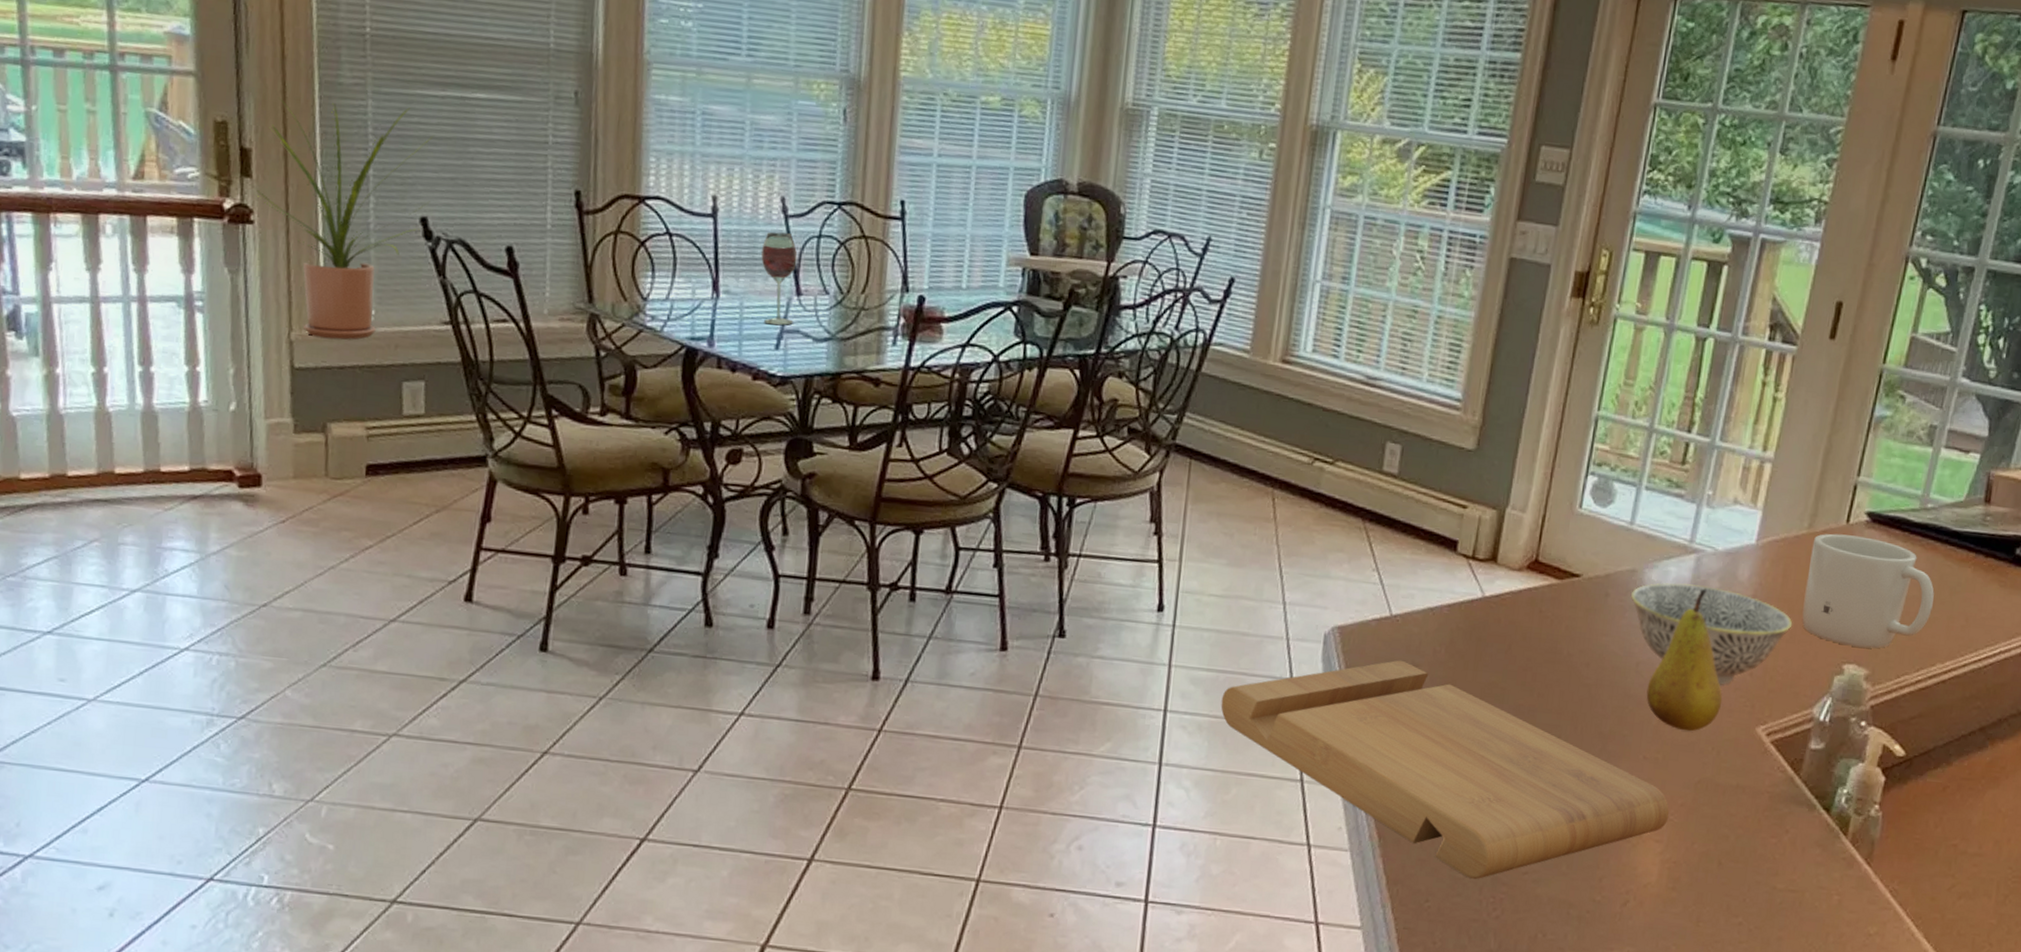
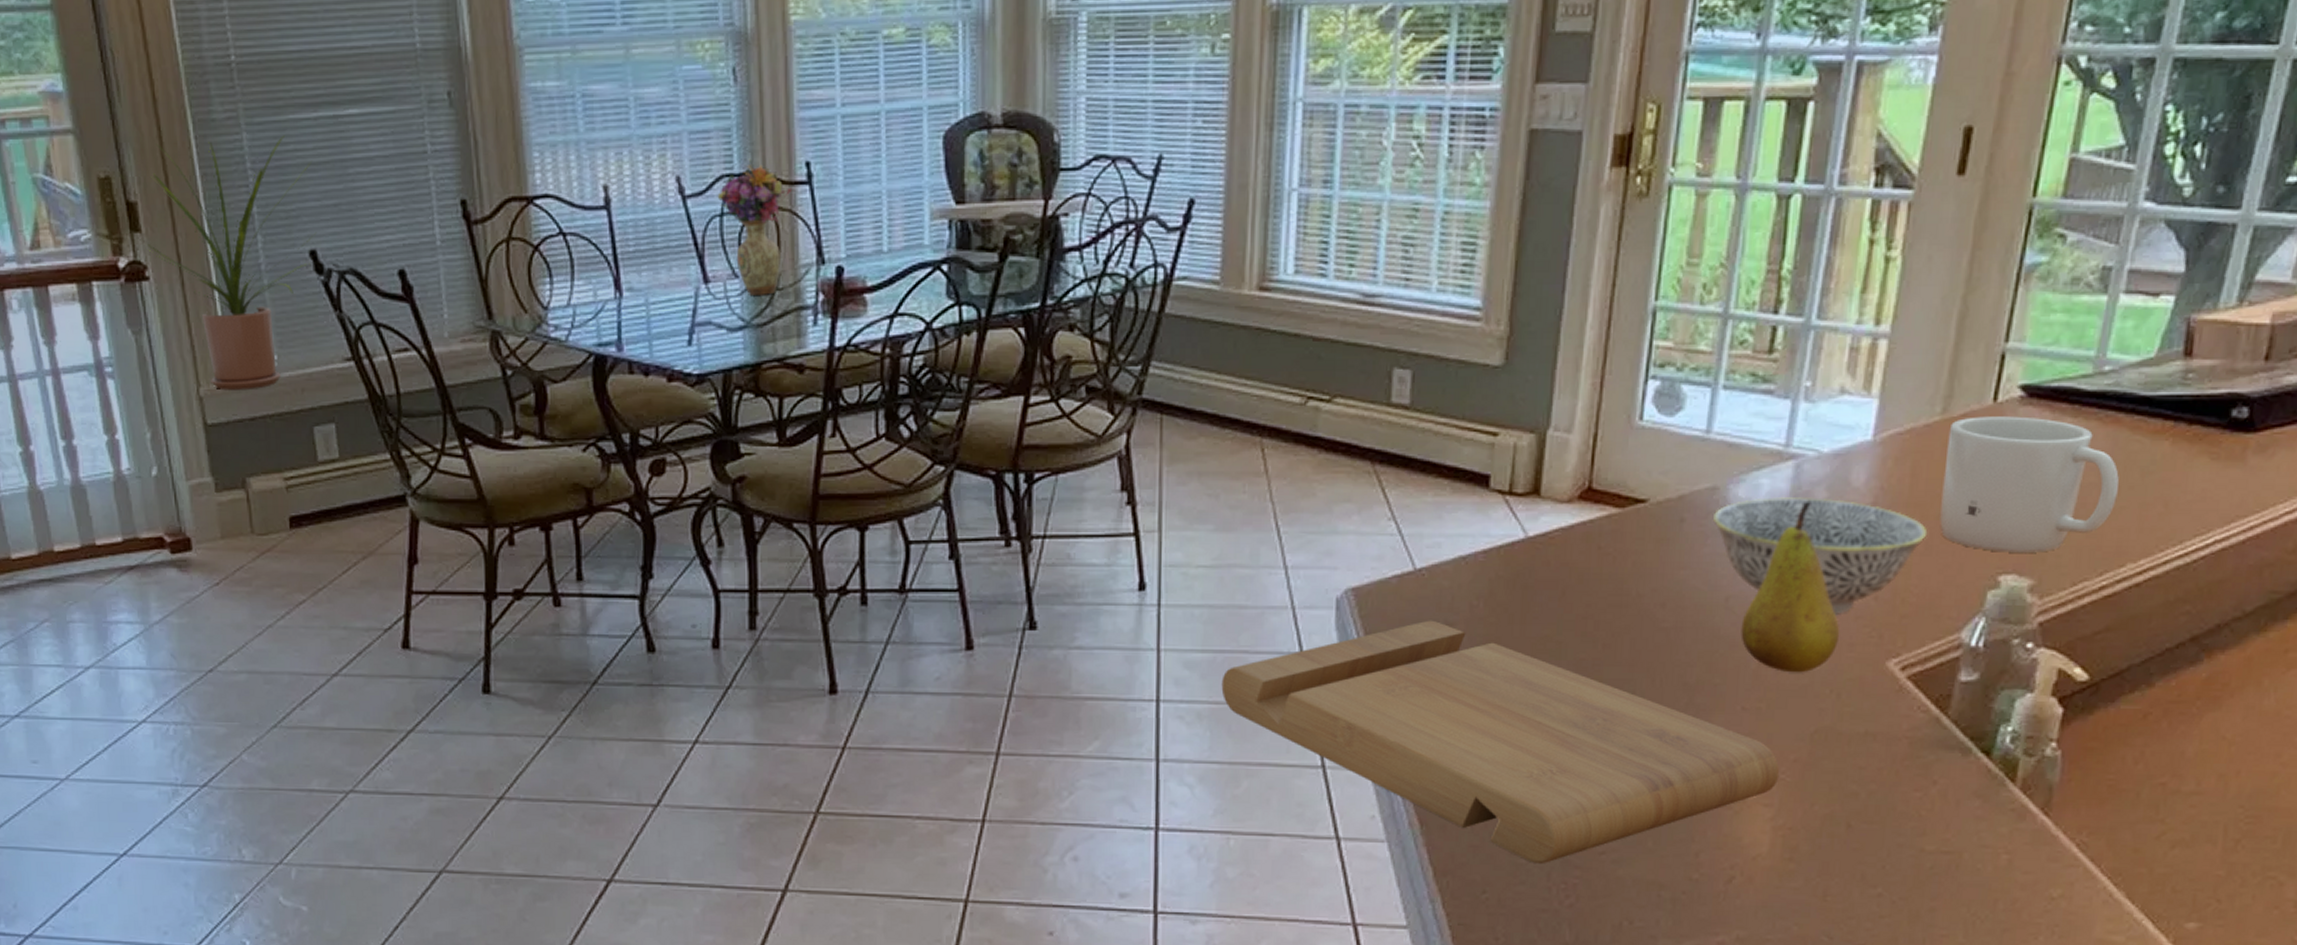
wineglass: present [761,232,798,325] -> none [662,216,704,319]
flower arrangement: none [817,190,890,313] -> present [717,159,796,295]

